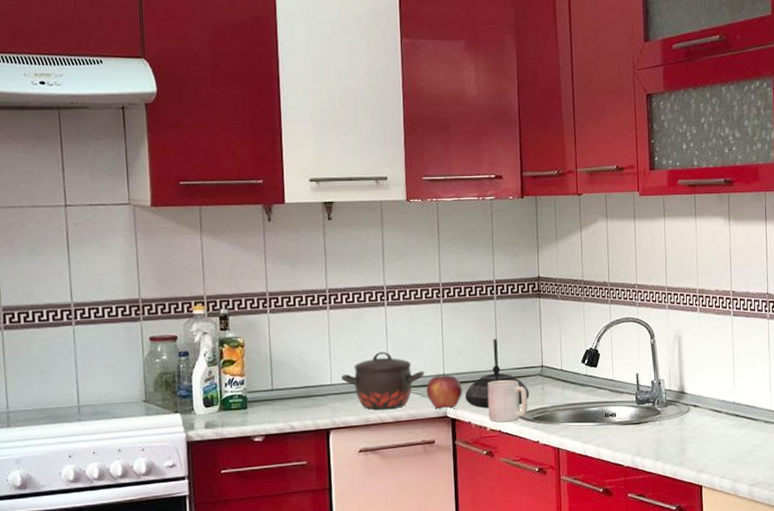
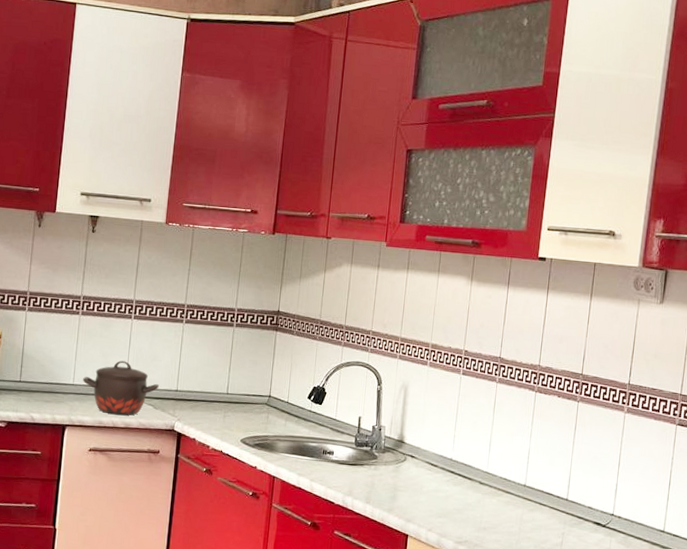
fruit: present [426,374,462,410] -> none [158,389,192,423]
teapot: present [465,338,530,409] -> none [193,363,254,430]
mug: present [487,380,528,424] -> none [212,403,252,445]

